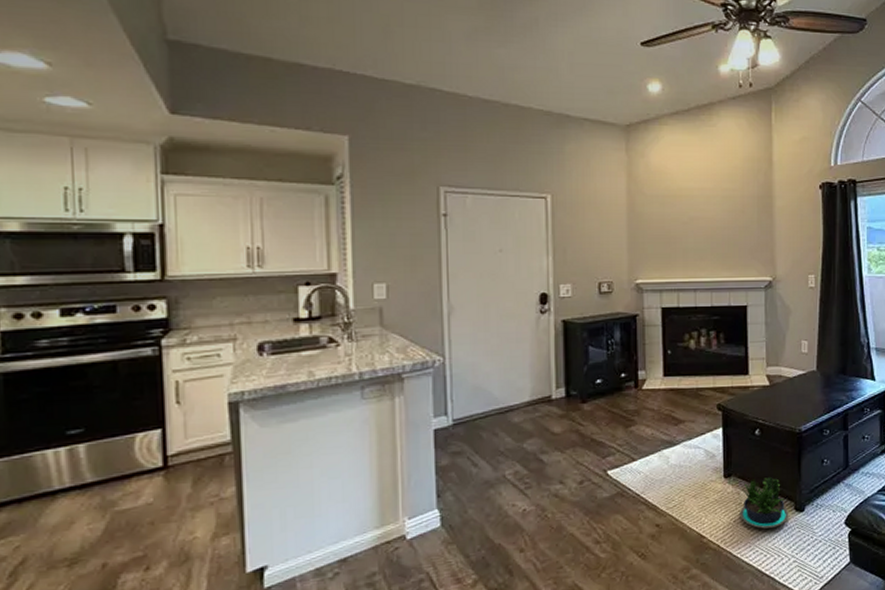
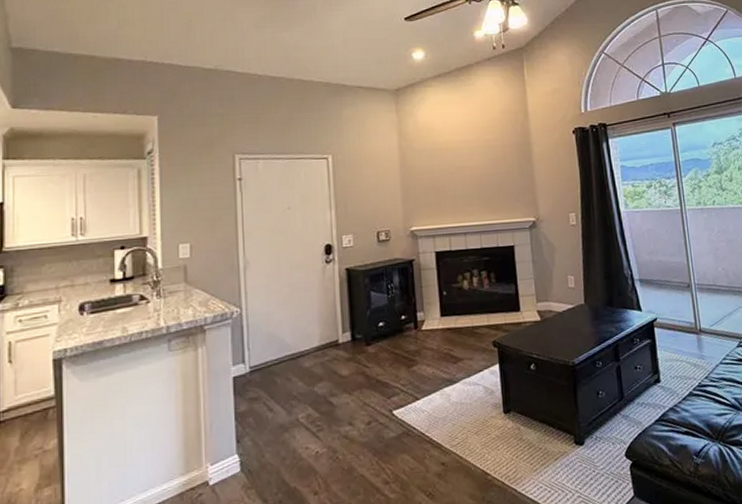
potted plant: present [740,477,789,529] -> none [521,411,570,464]

